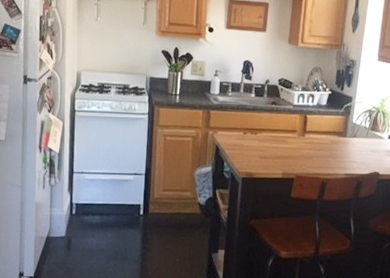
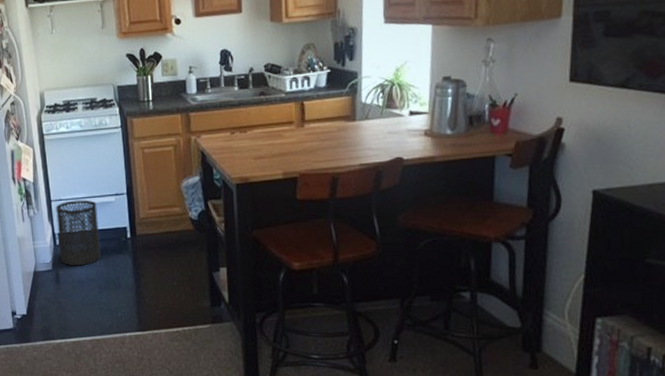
trash can: none [75,174,116,235] -> present [56,199,102,265]

